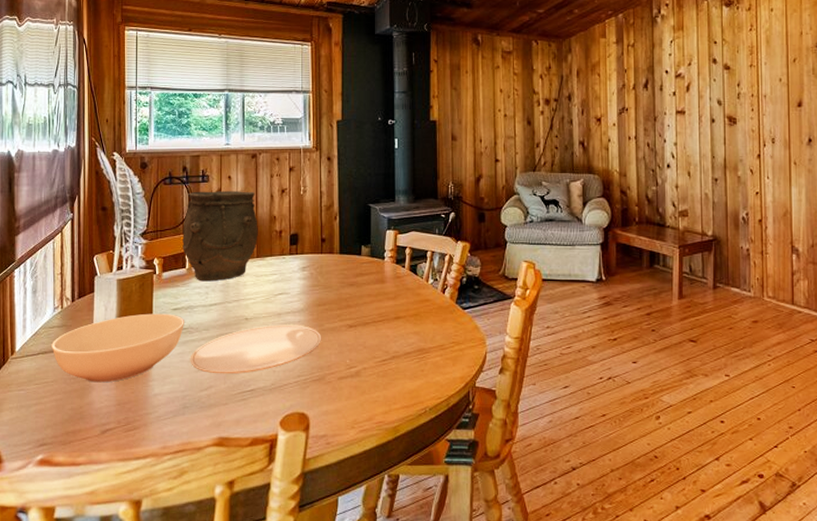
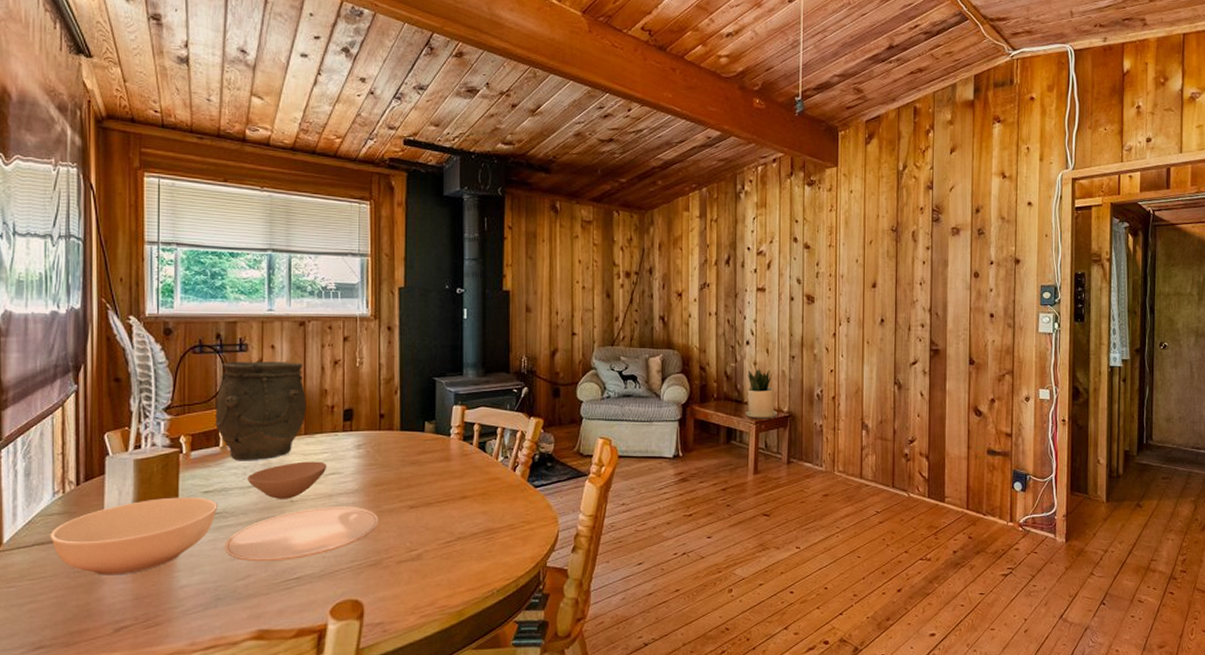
bowl: none [208,282,277,317] -> present [247,461,327,499]
planter: none [668,191,701,243] -> present [745,368,777,419]

